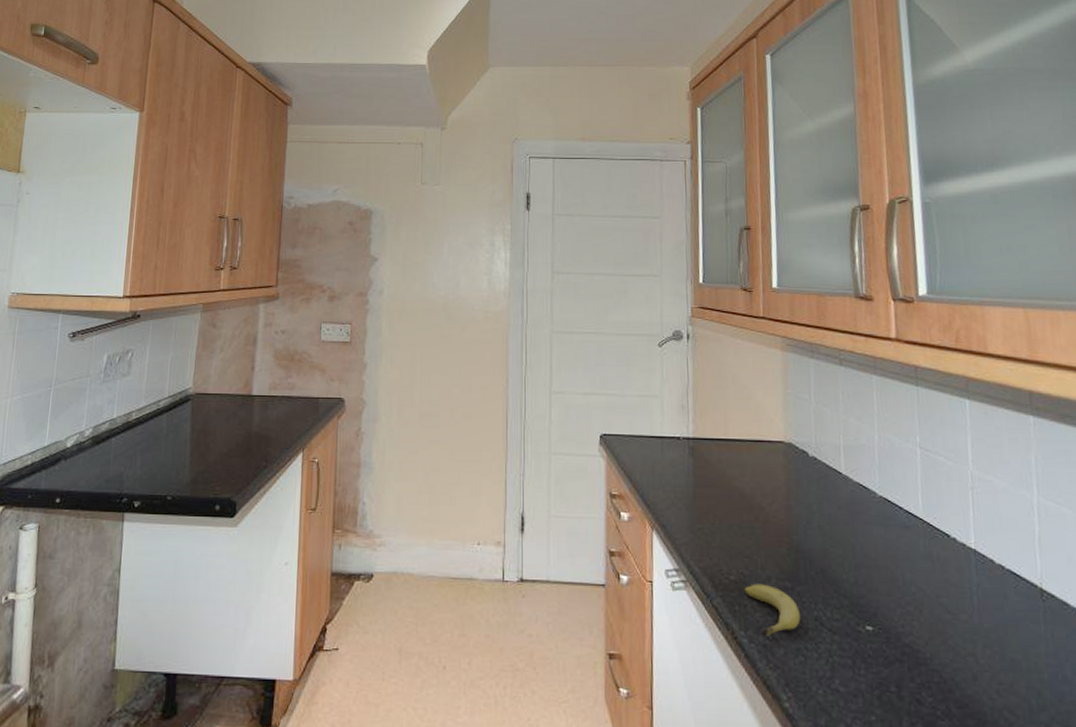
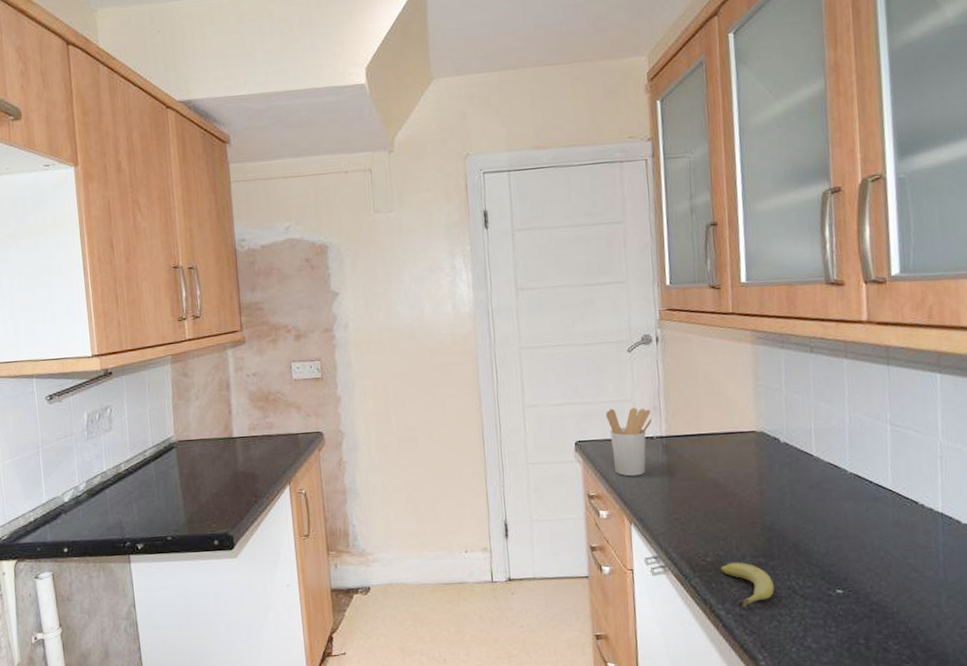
utensil holder: none [633,403,680,478] -> present [606,408,653,477]

